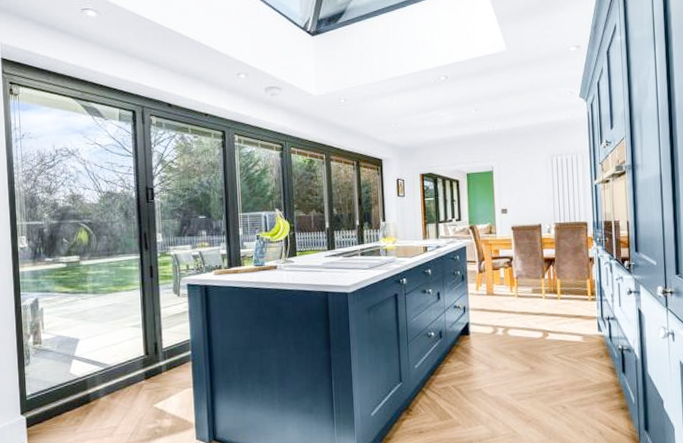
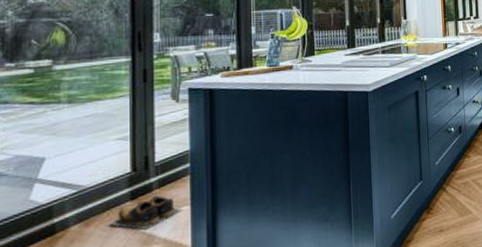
shoes: none [129,377,187,406] -> present [108,195,183,231]

